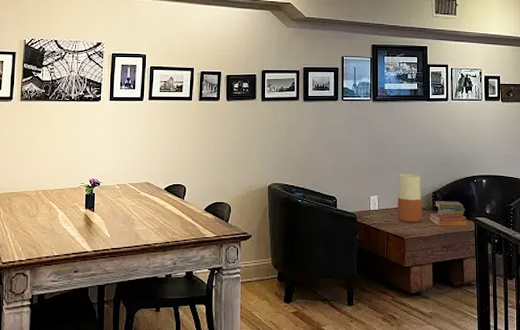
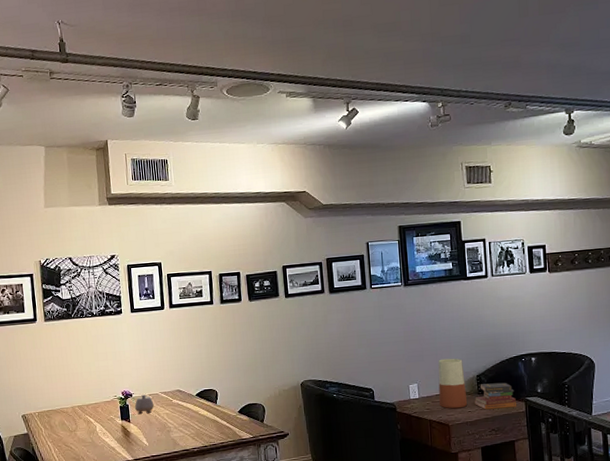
sugar bowl: none [100,184,121,203] -> present [134,394,154,414]

